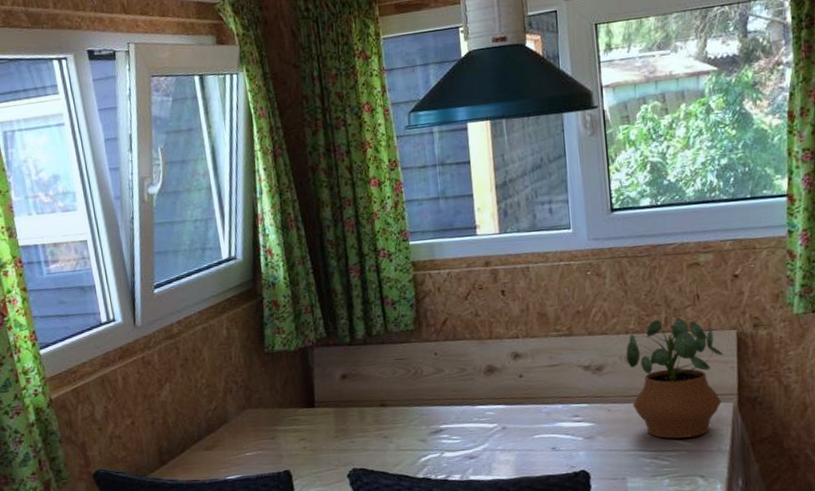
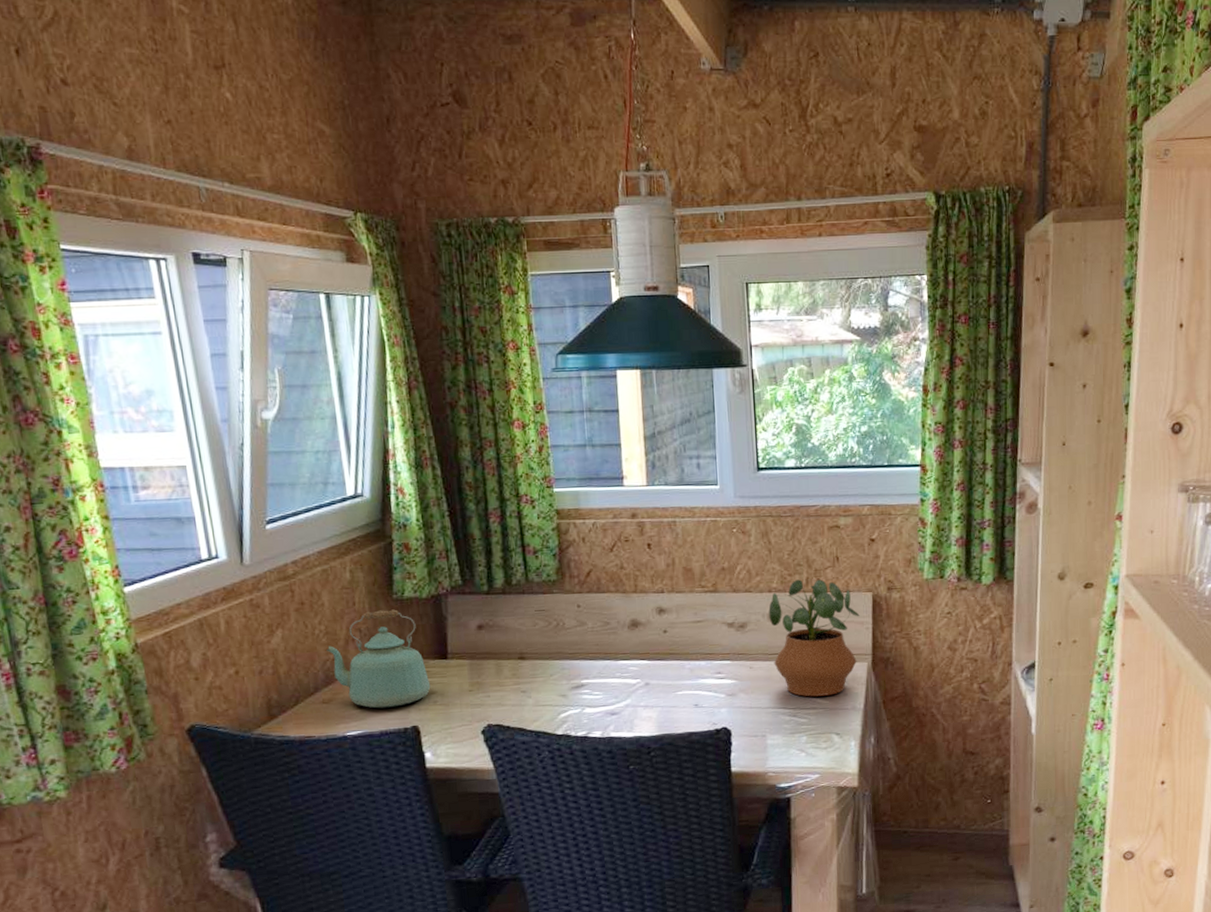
kettle: none [208,362,300,455] -> present [326,609,431,709]

